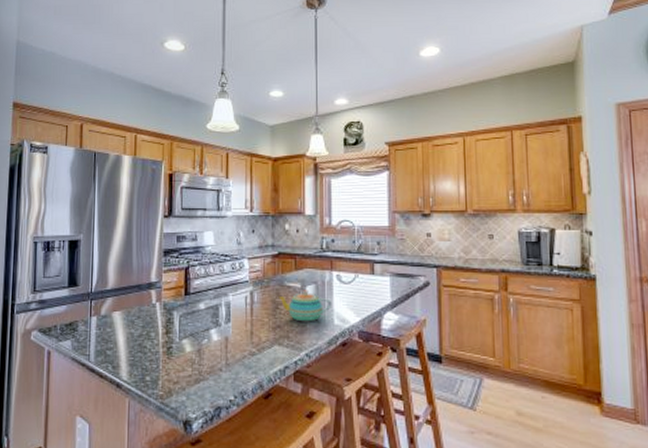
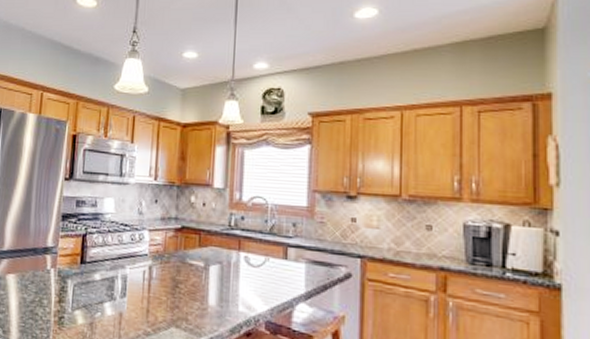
teapot: present [277,290,332,322] -> none [177,269,238,306]

